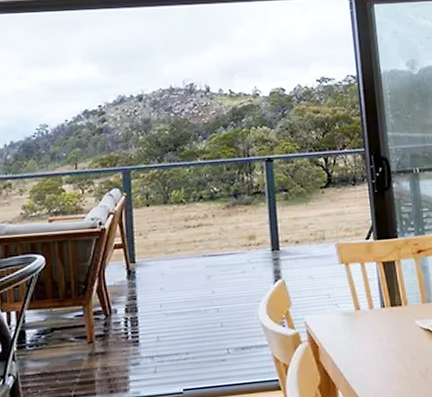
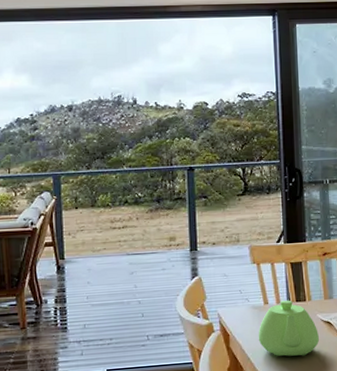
teapot: none [350,304,419,372] -> present [258,300,319,357]

